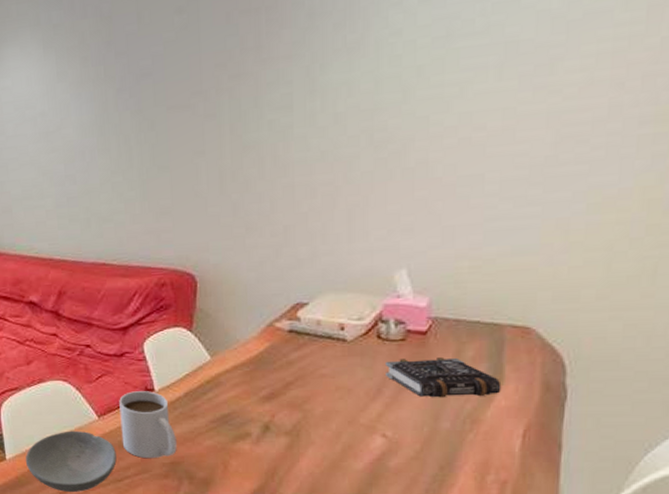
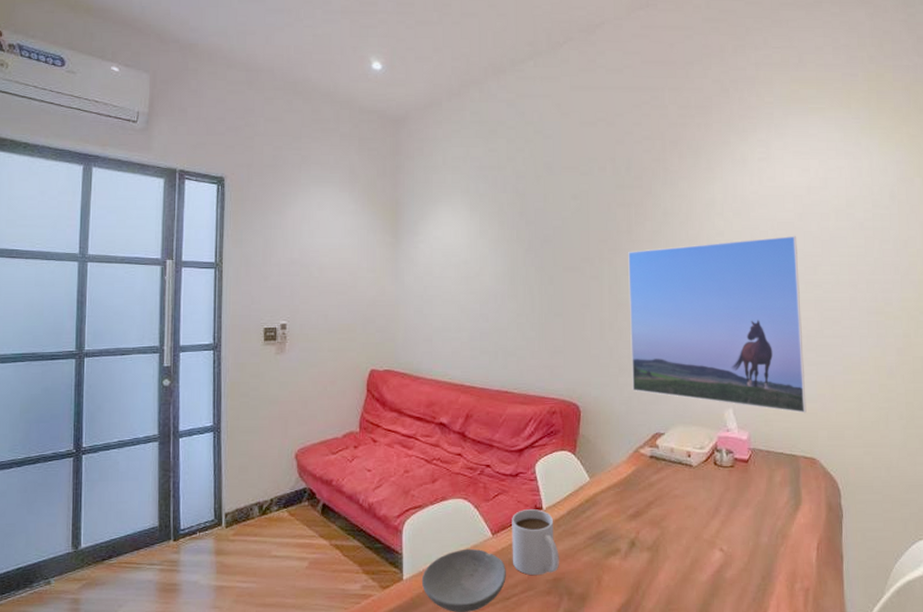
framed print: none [257,19,524,271] -> present [628,235,806,414]
book: present [386,356,502,398] -> none [721,481,800,516]

